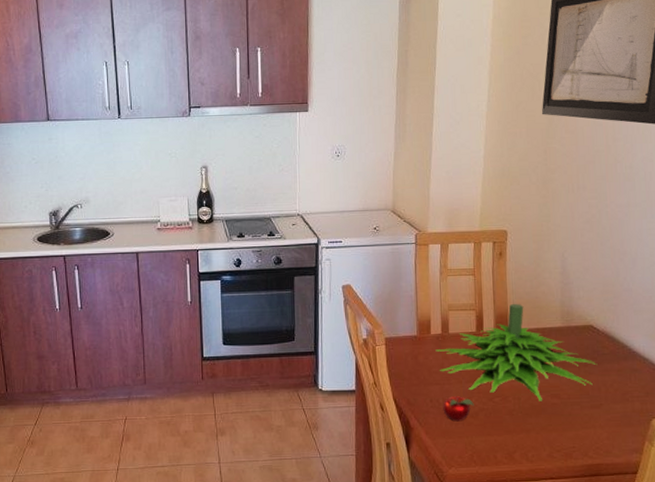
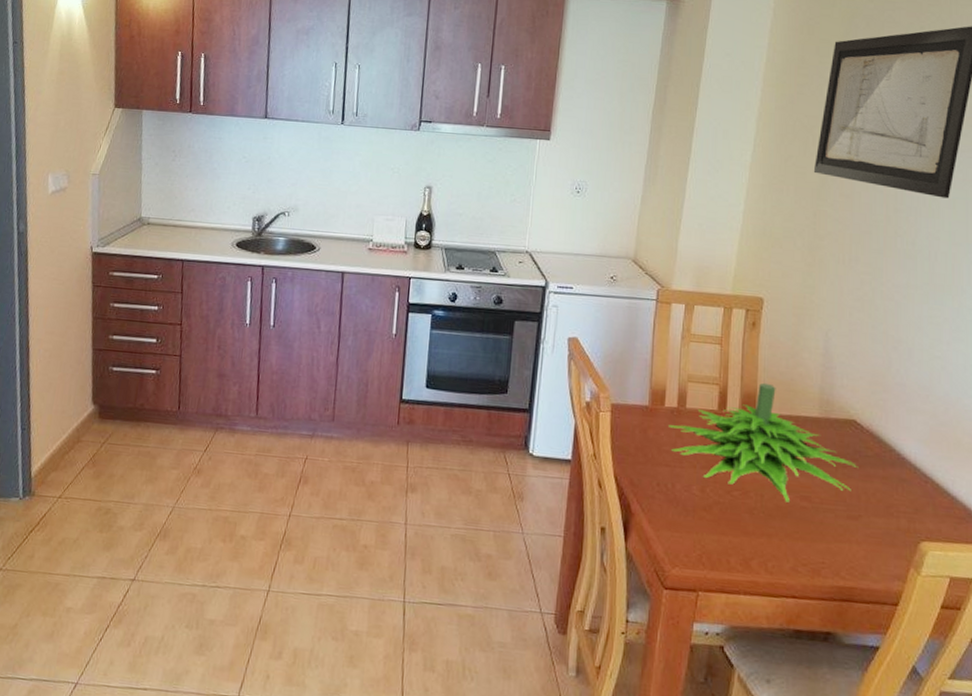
apple: present [443,396,474,422] -> none [671,482,708,514]

